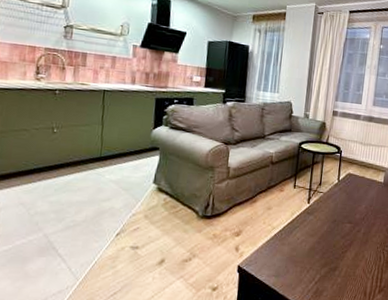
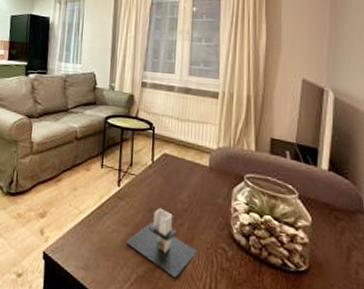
candle: none [311,219,369,273] -> present [125,208,197,278]

